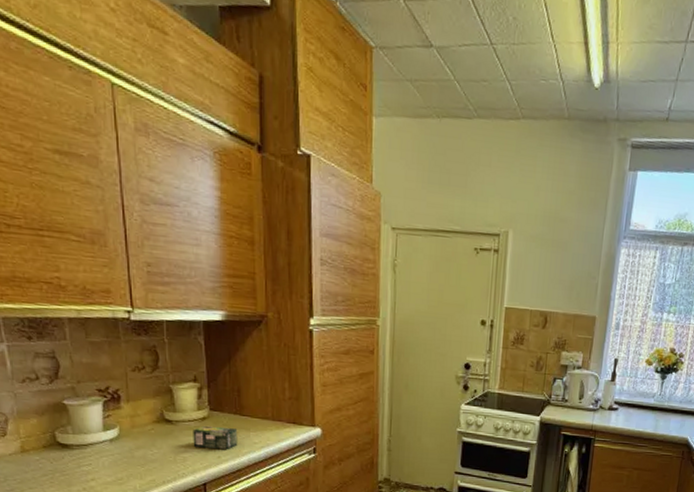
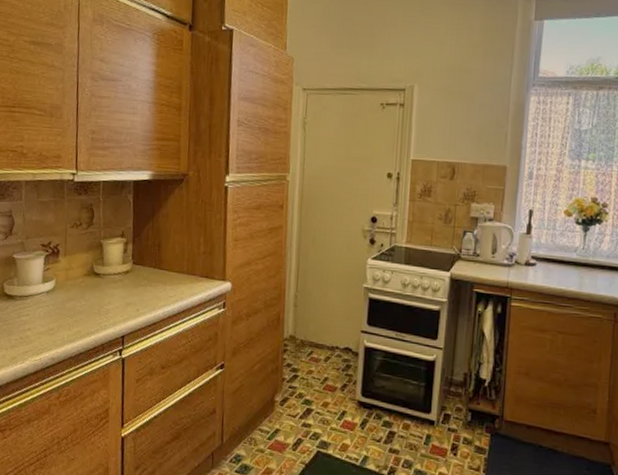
tea box: present [193,425,238,450] -> none [116,278,156,303]

